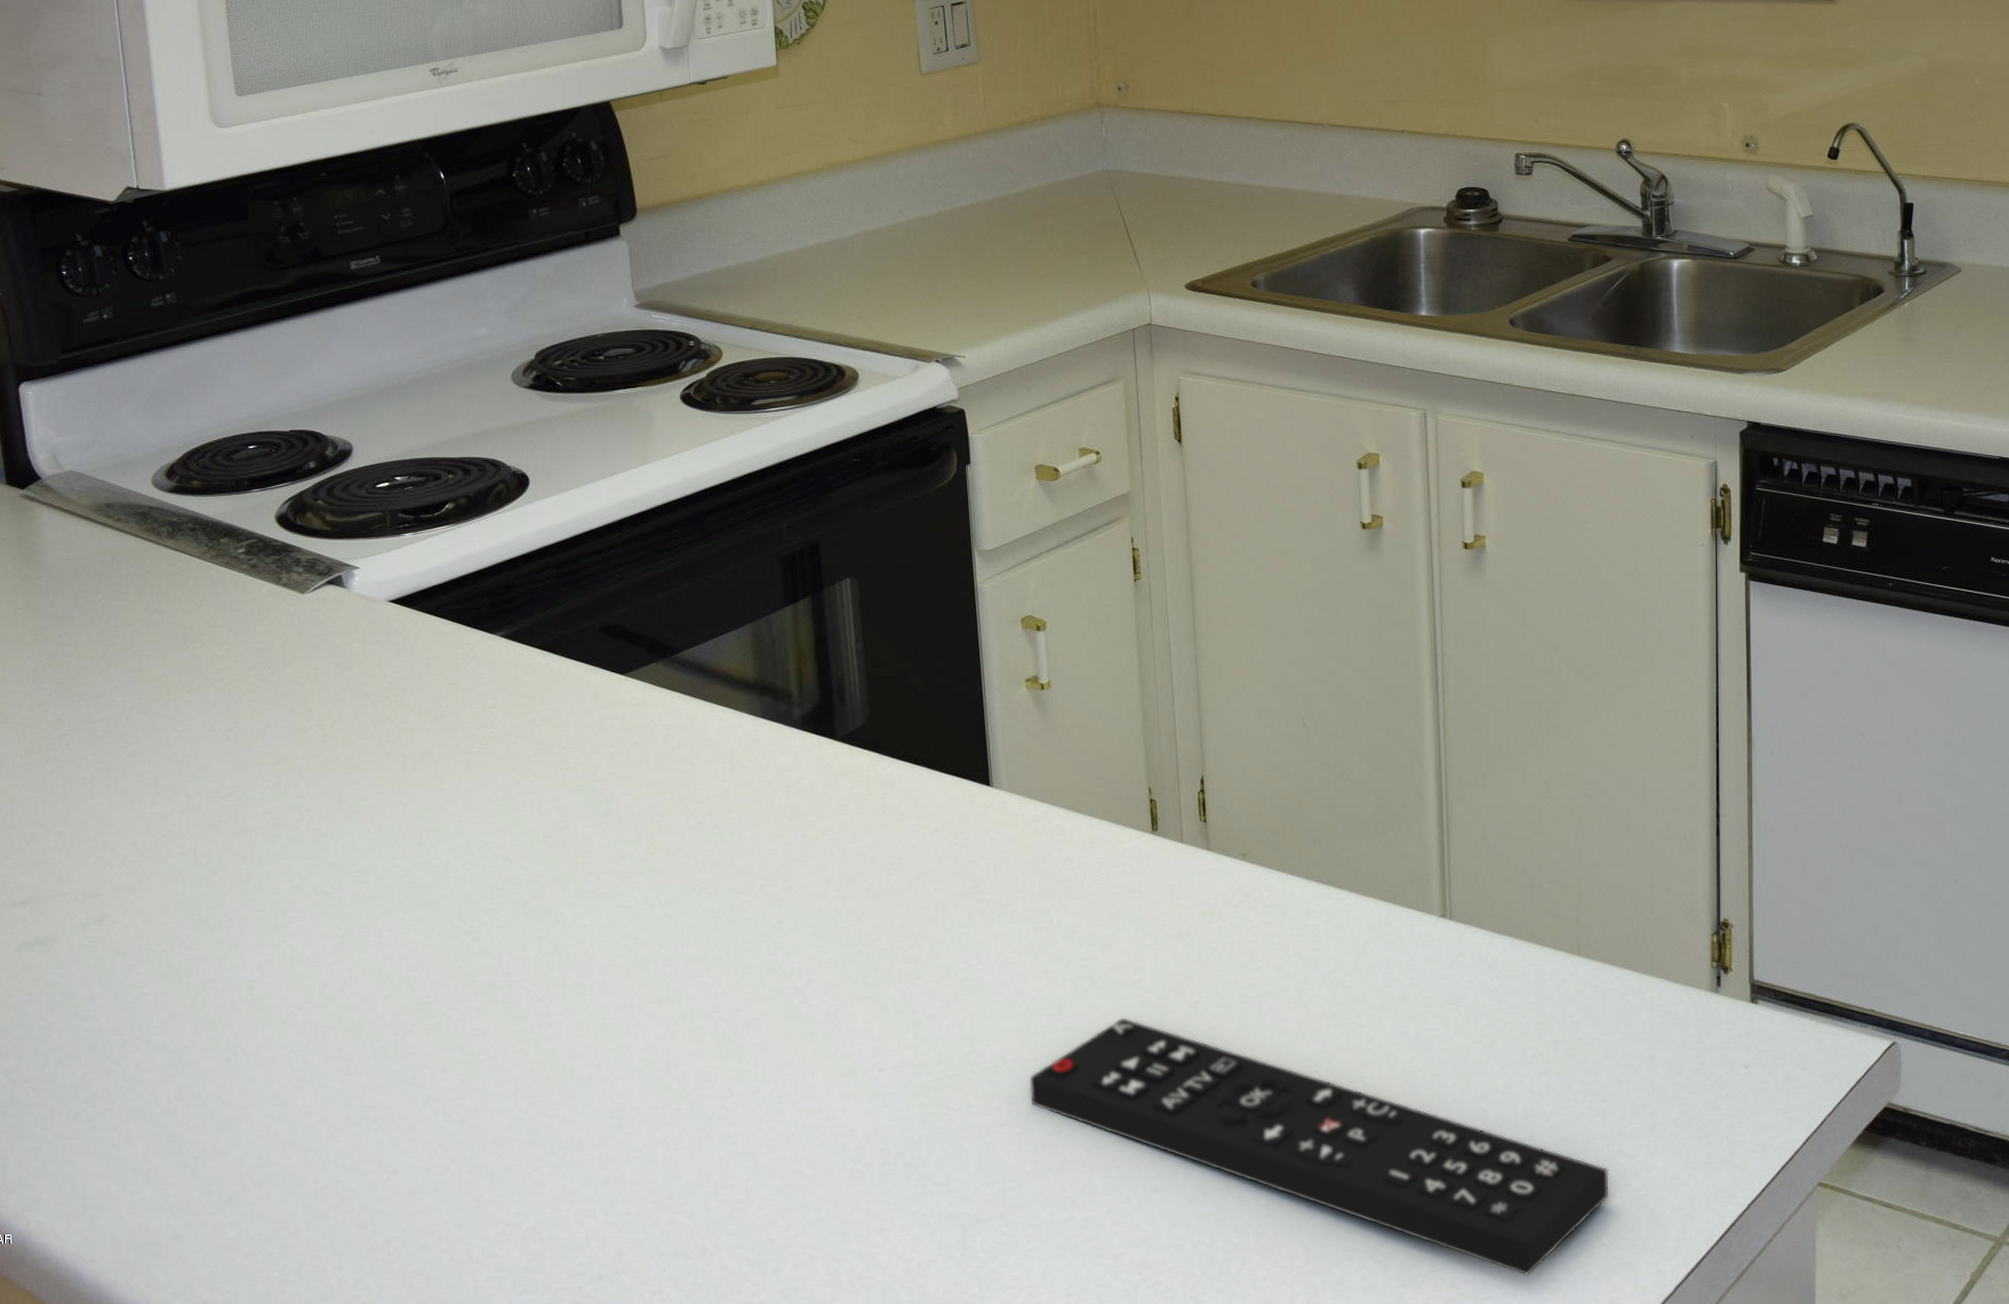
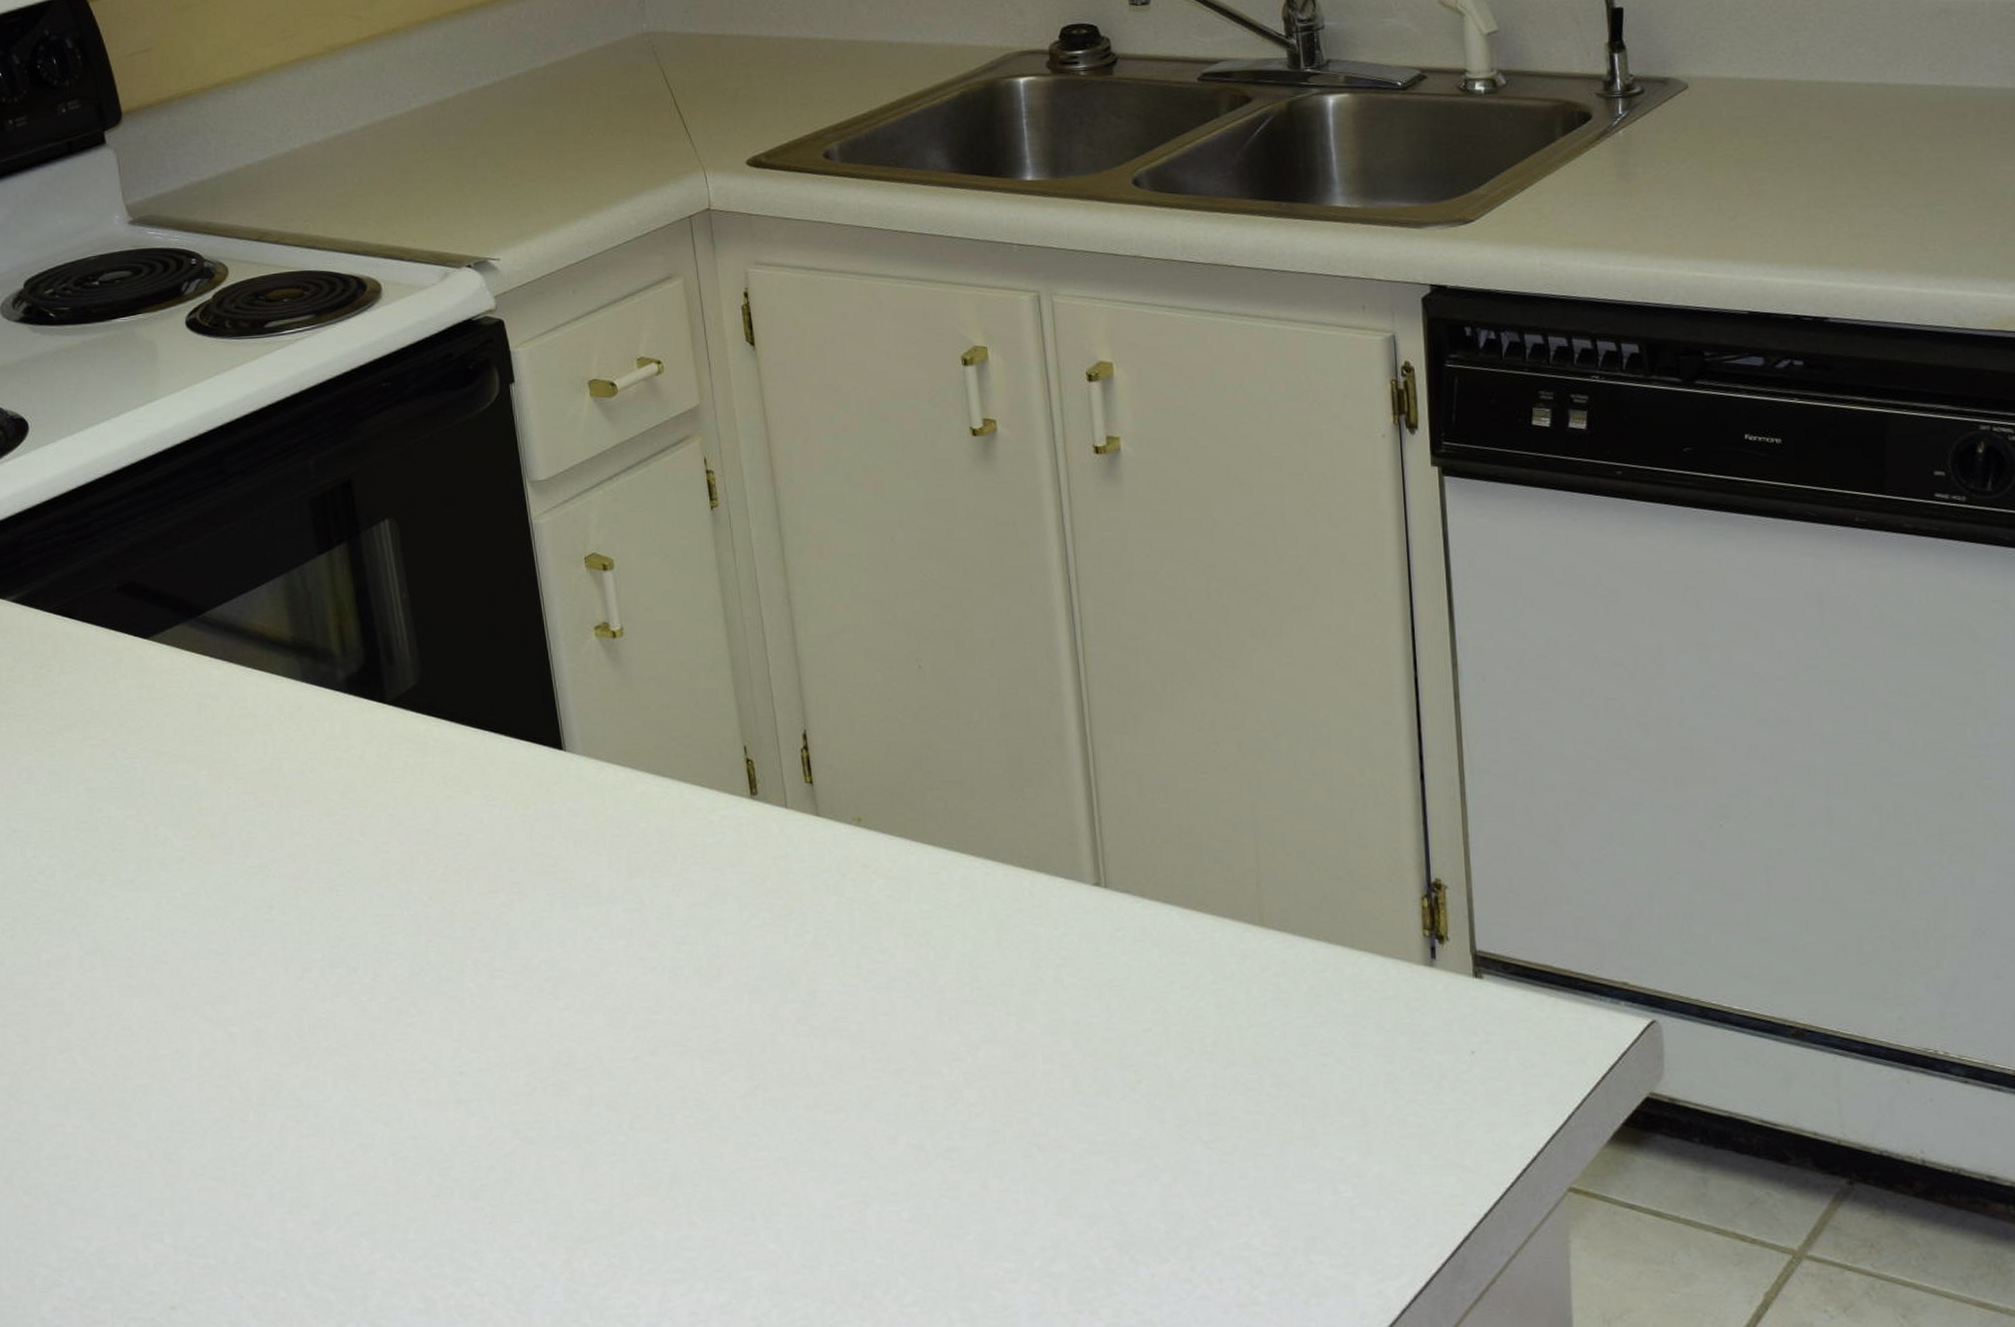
remote control: present [1028,1018,1609,1276] -> none [629,1009,1314,1299]

